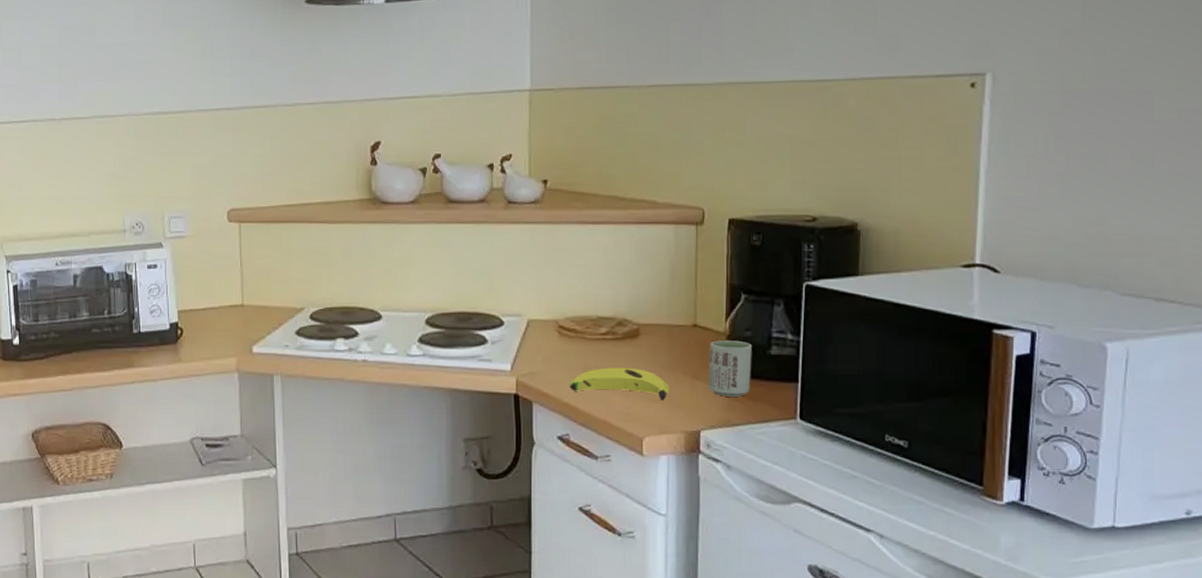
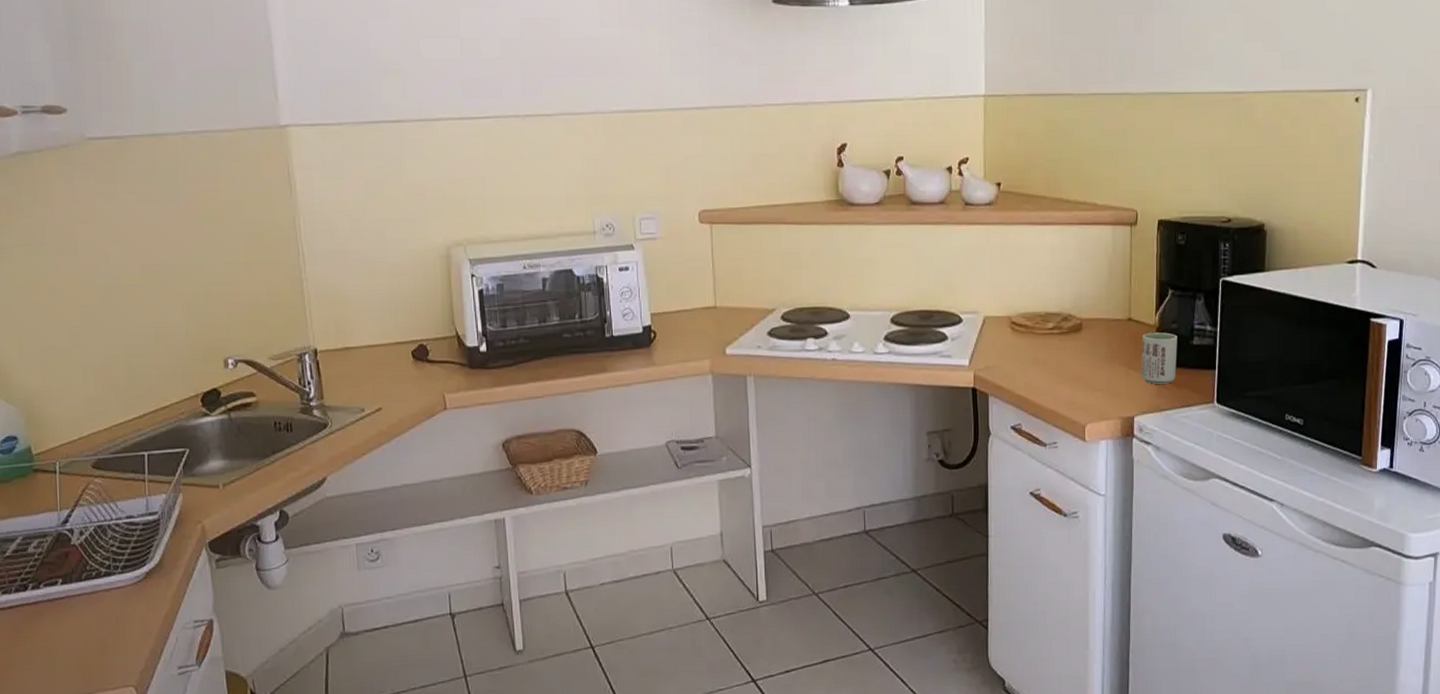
banana: present [569,367,670,401] -> none [1021,360,1109,390]

